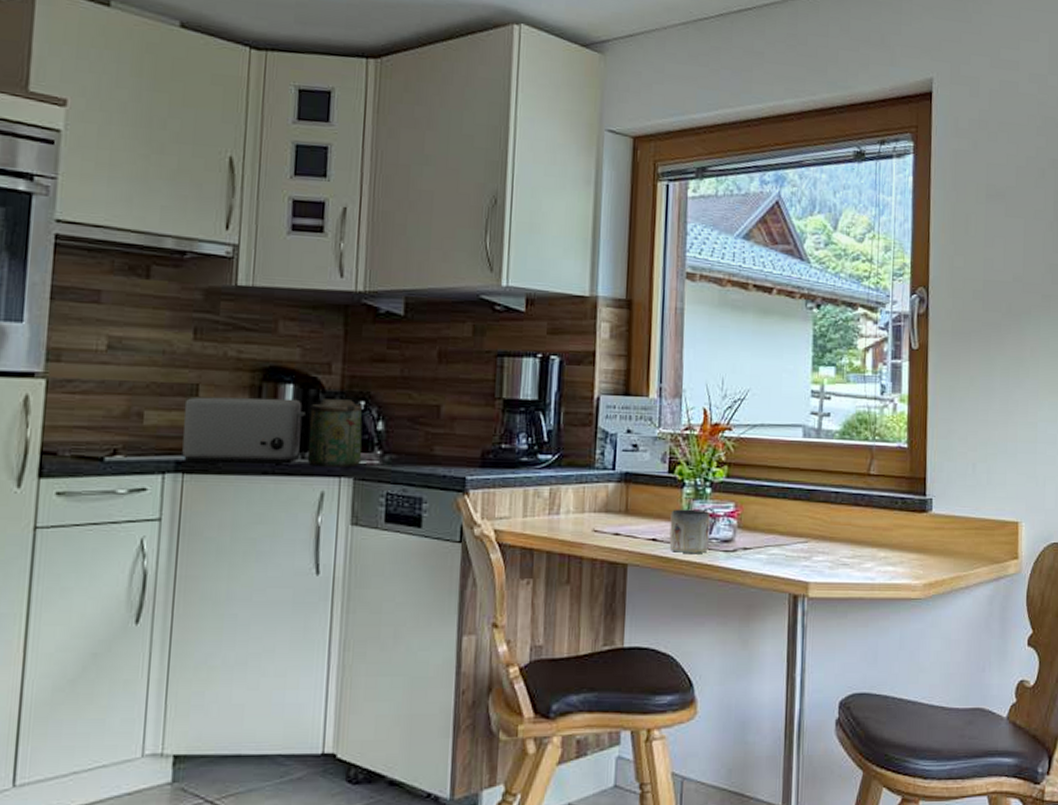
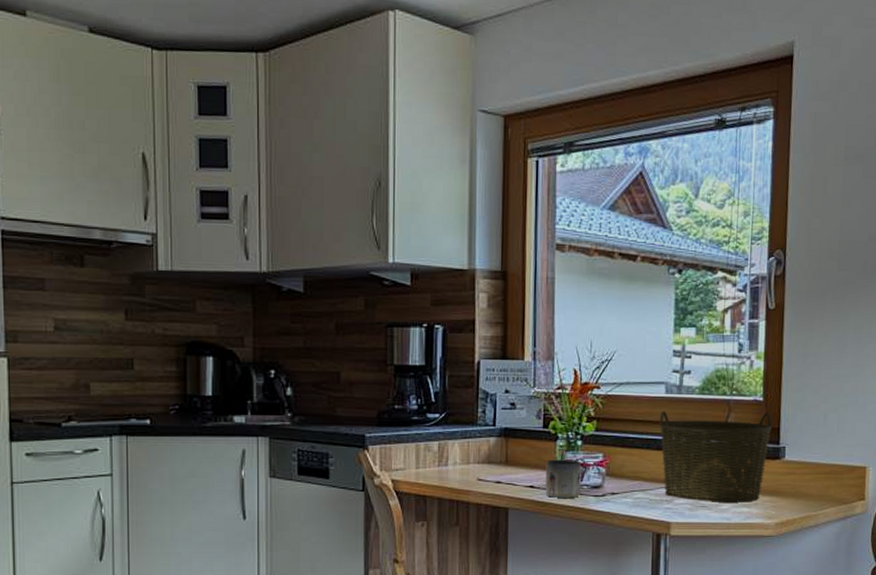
toaster: present [182,396,305,466] -> none [123,369,224,428]
canister: present [307,399,363,468] -> none [229,369,275,428]
basket: none [796,456,918,560] -> present [659,411,773,502]

